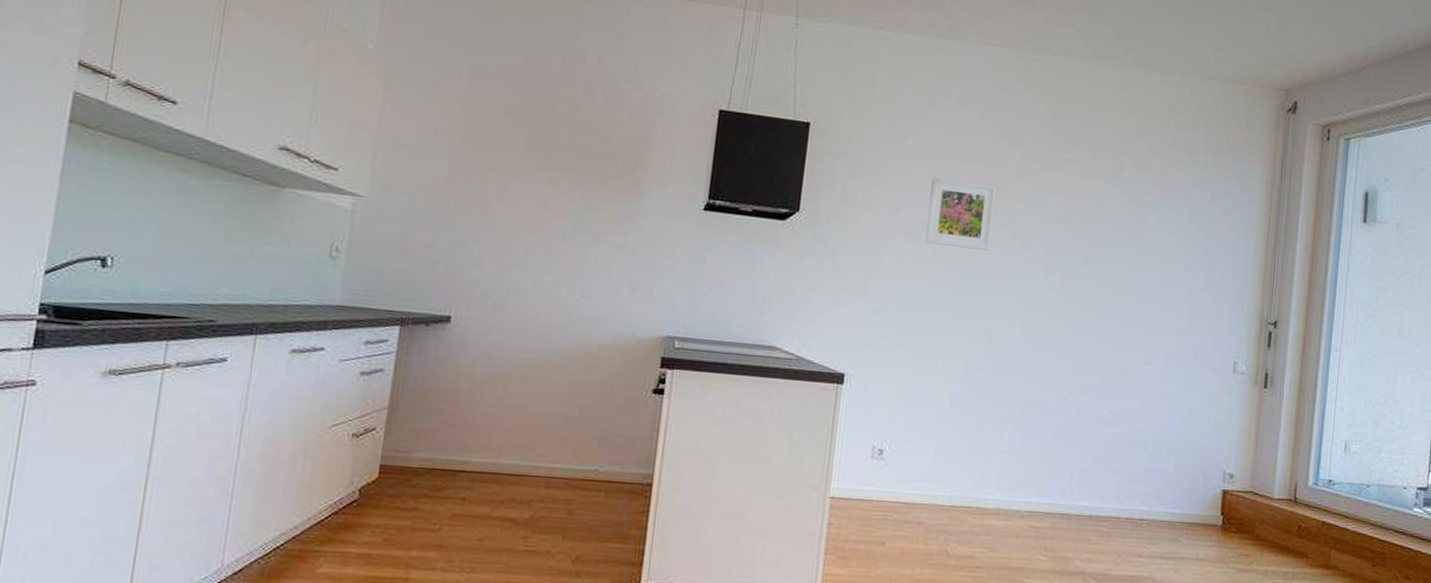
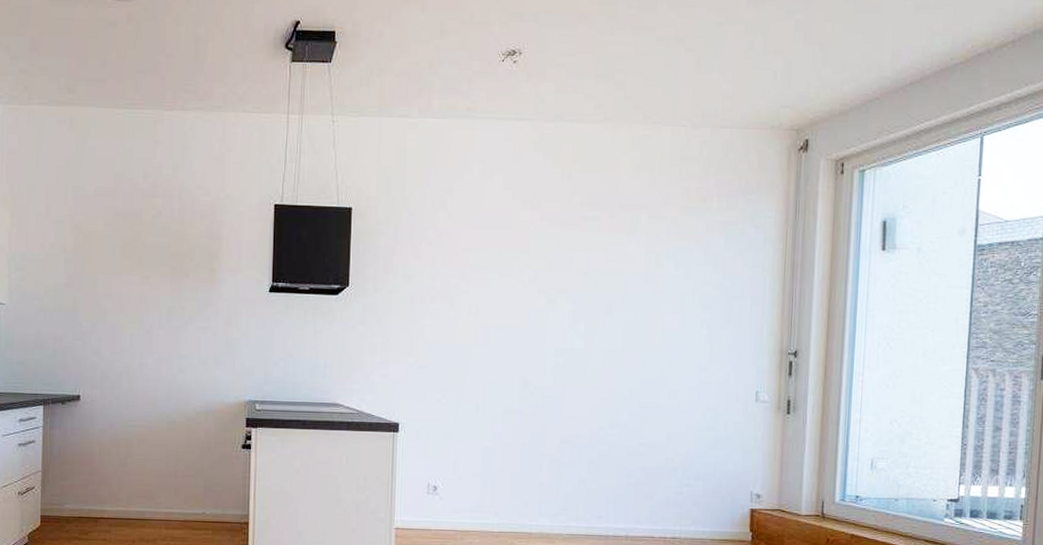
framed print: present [925,177,998,250] -> none [460,245,522,307]

